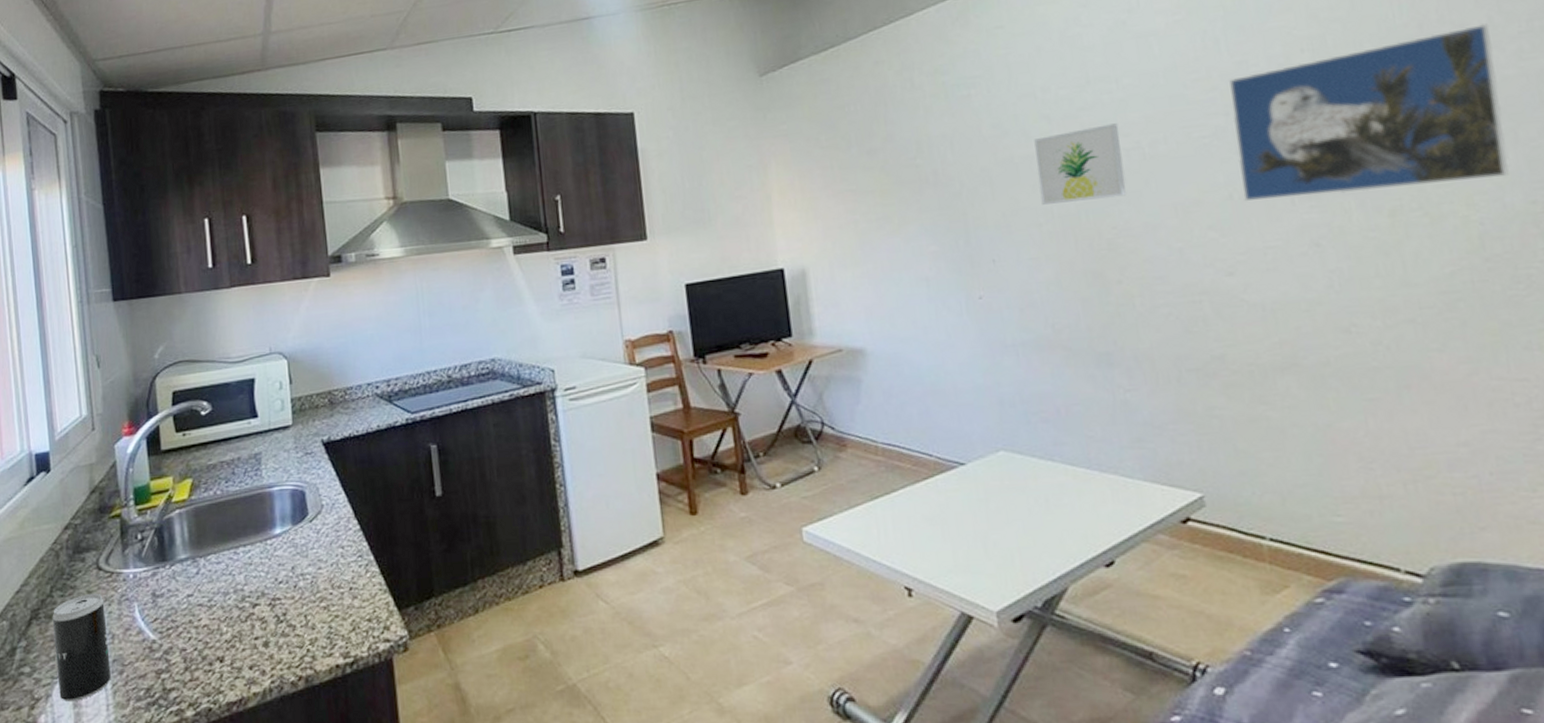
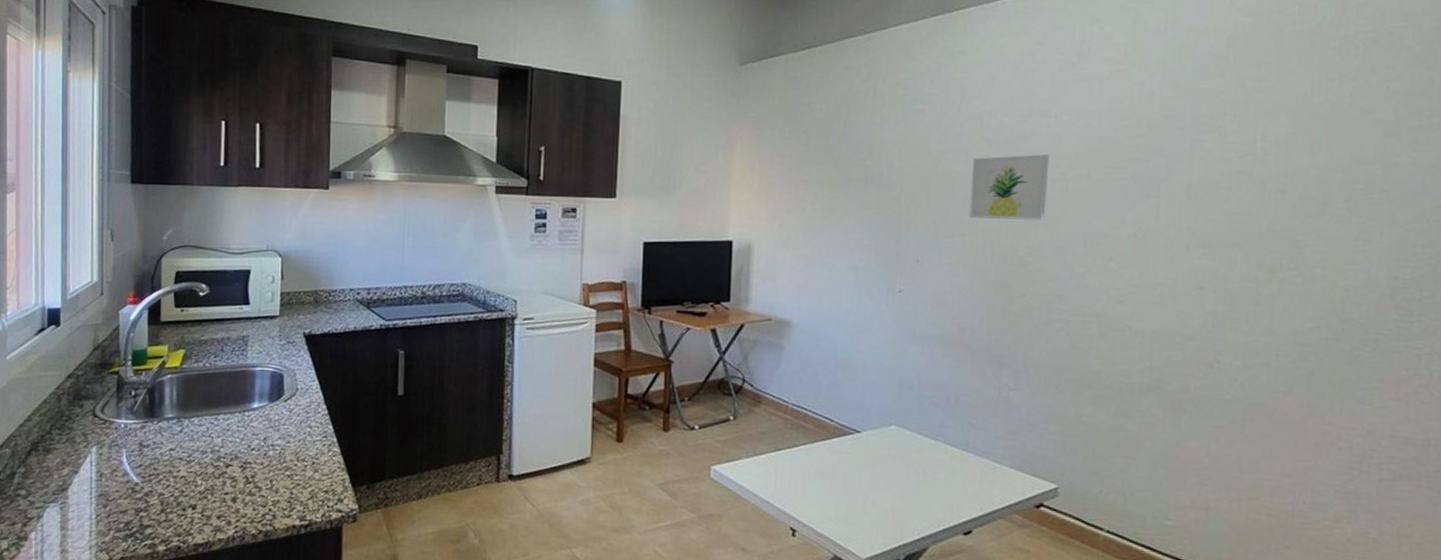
beverage can: present [52,593,111,701] -> none [49,435,97,525]
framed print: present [1229,24,1510,202] -> none [1146,114,1394,252]

